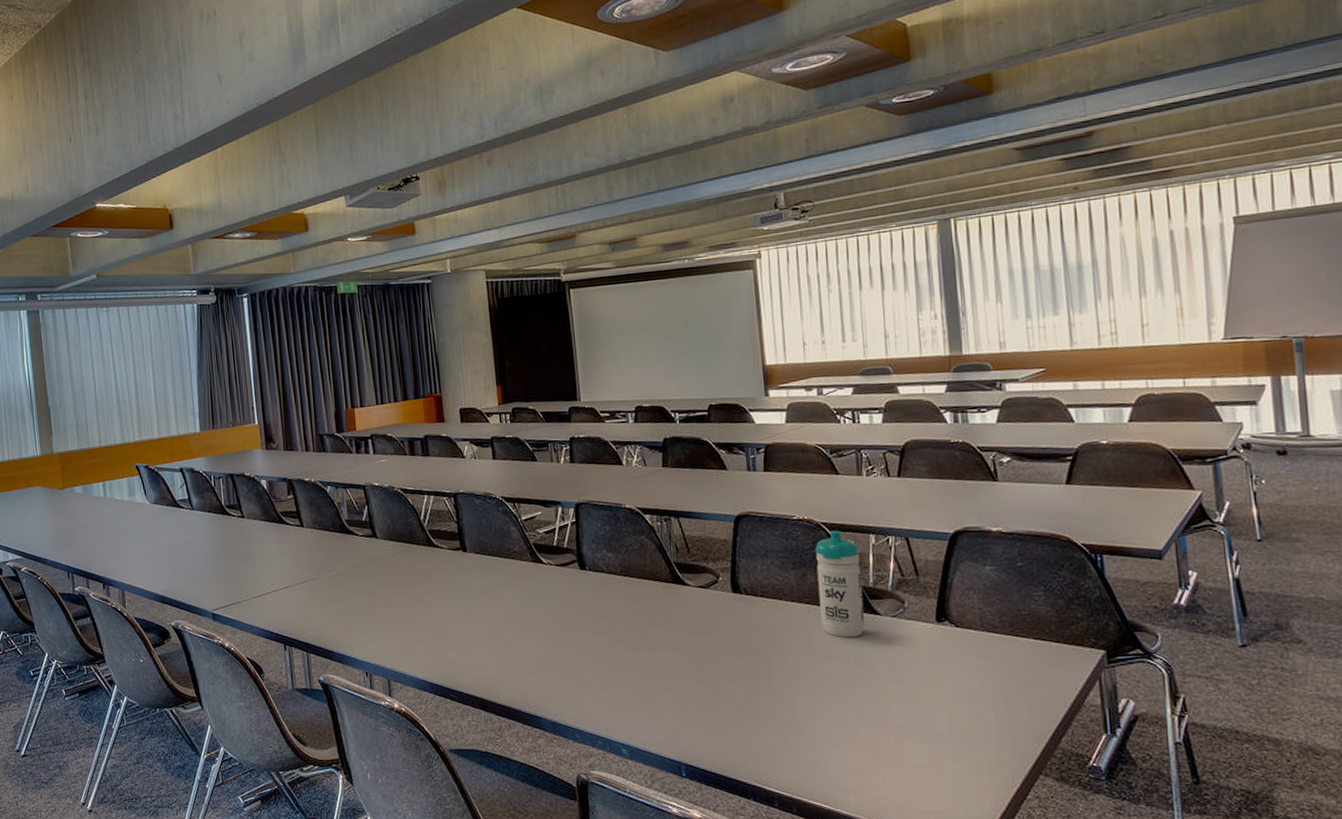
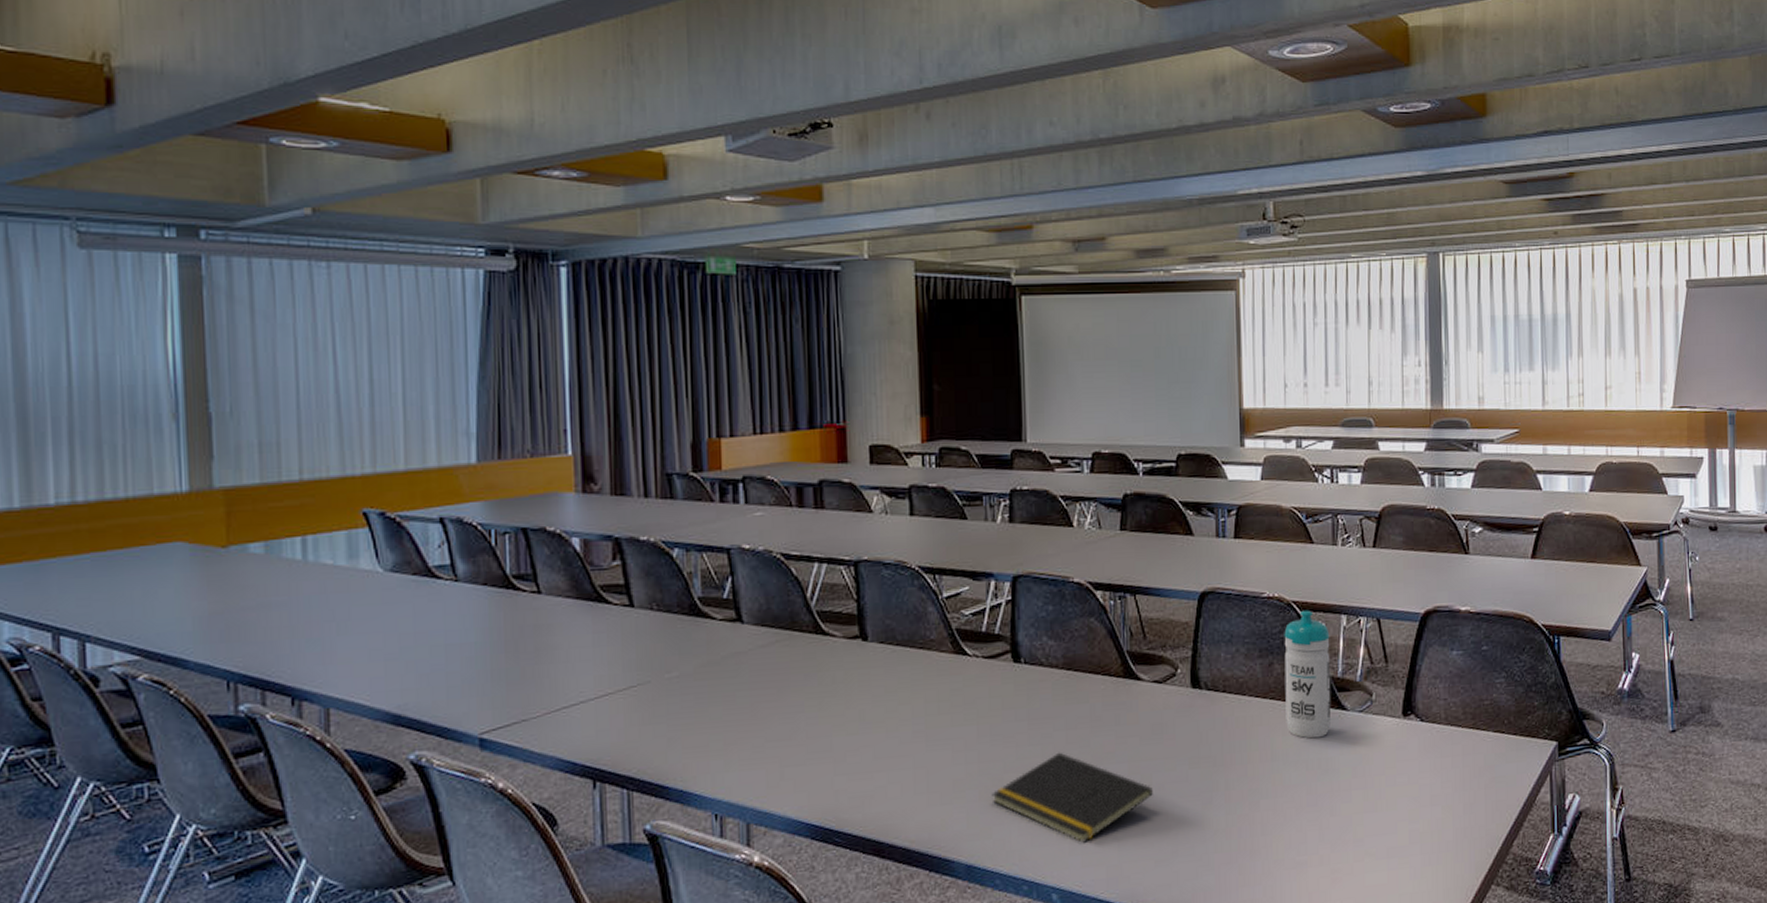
notepad: none [568,639,703,711] -> present [991,752,1153,843]

